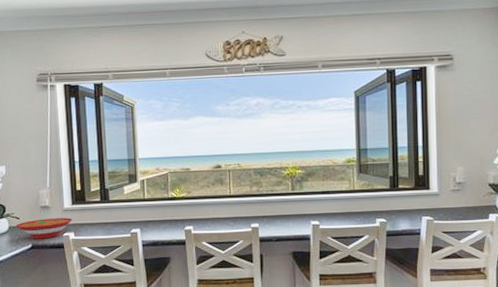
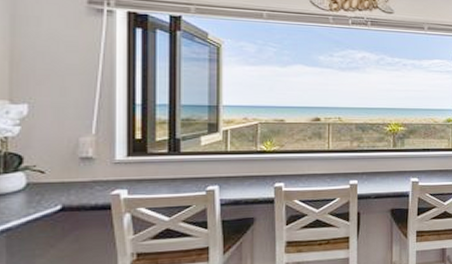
bowl: present [15,217,72,239] -> none [38,172,126,199]

